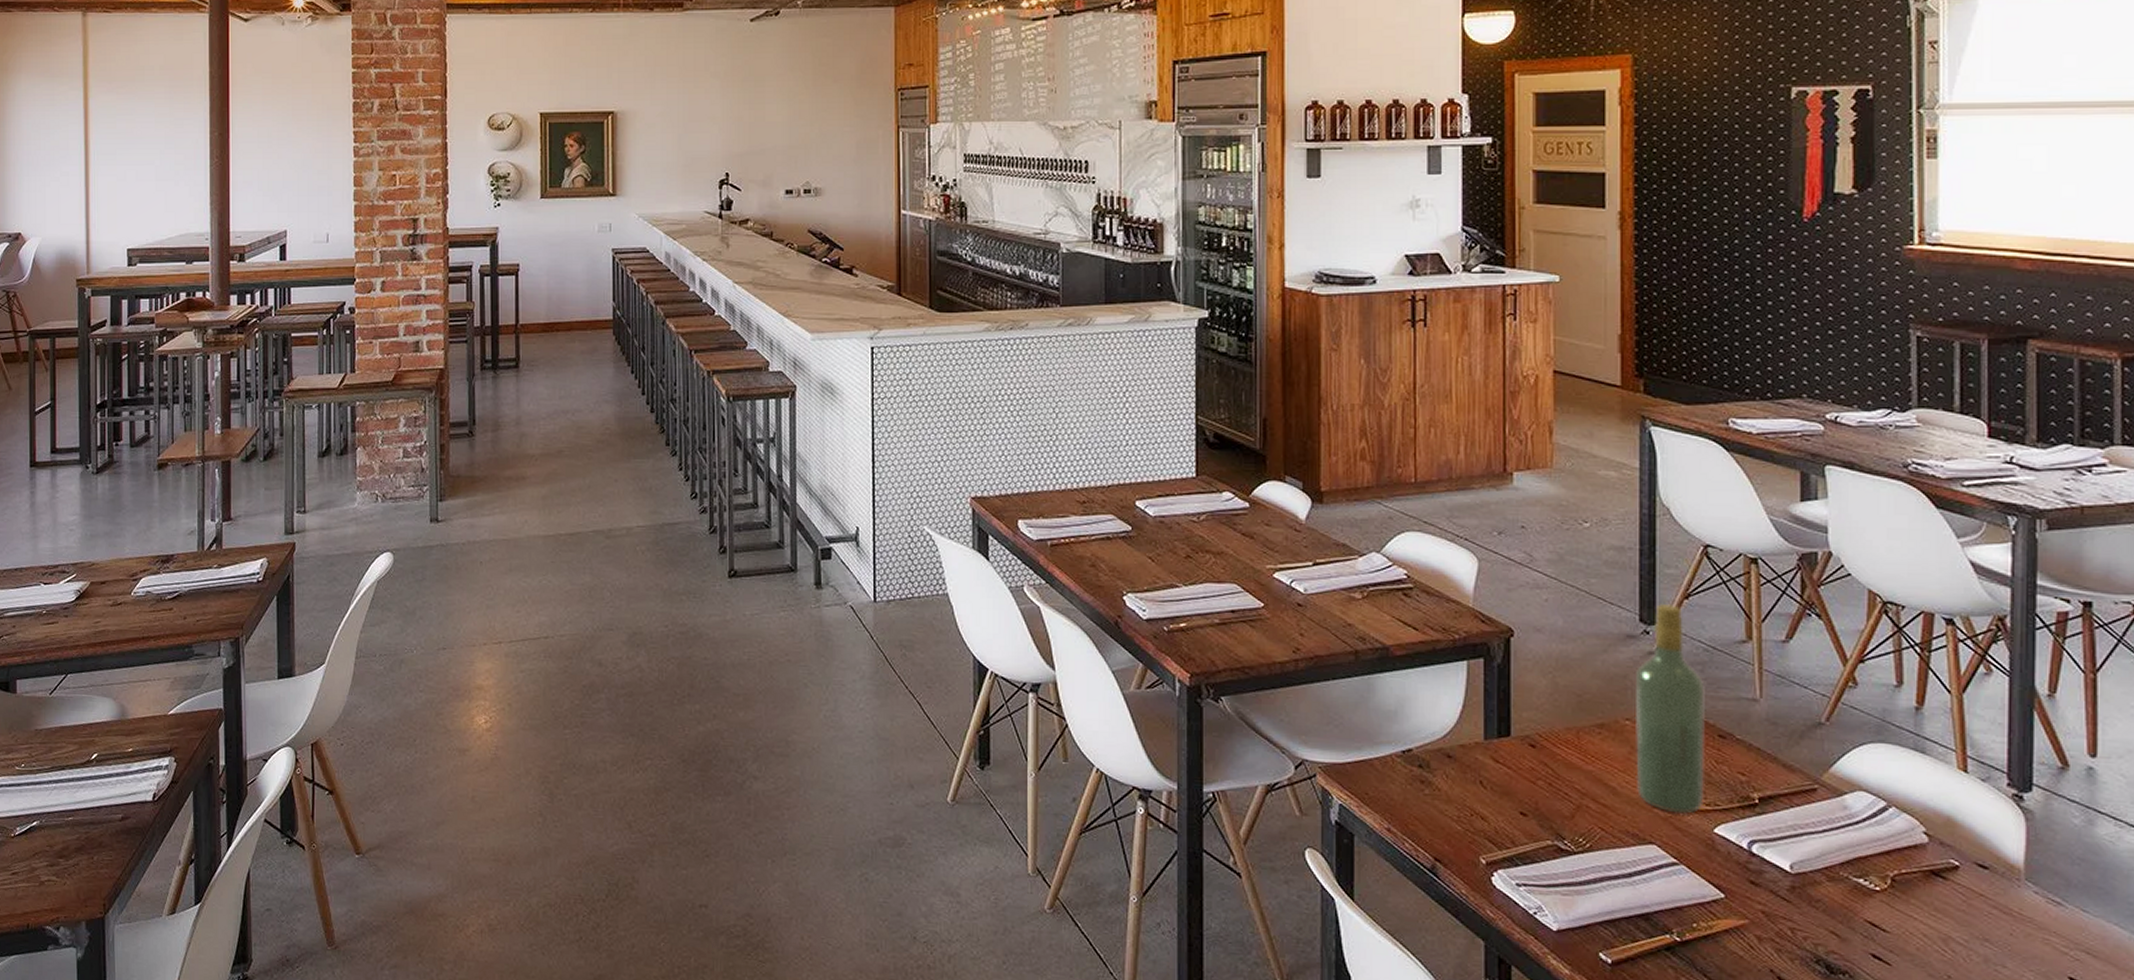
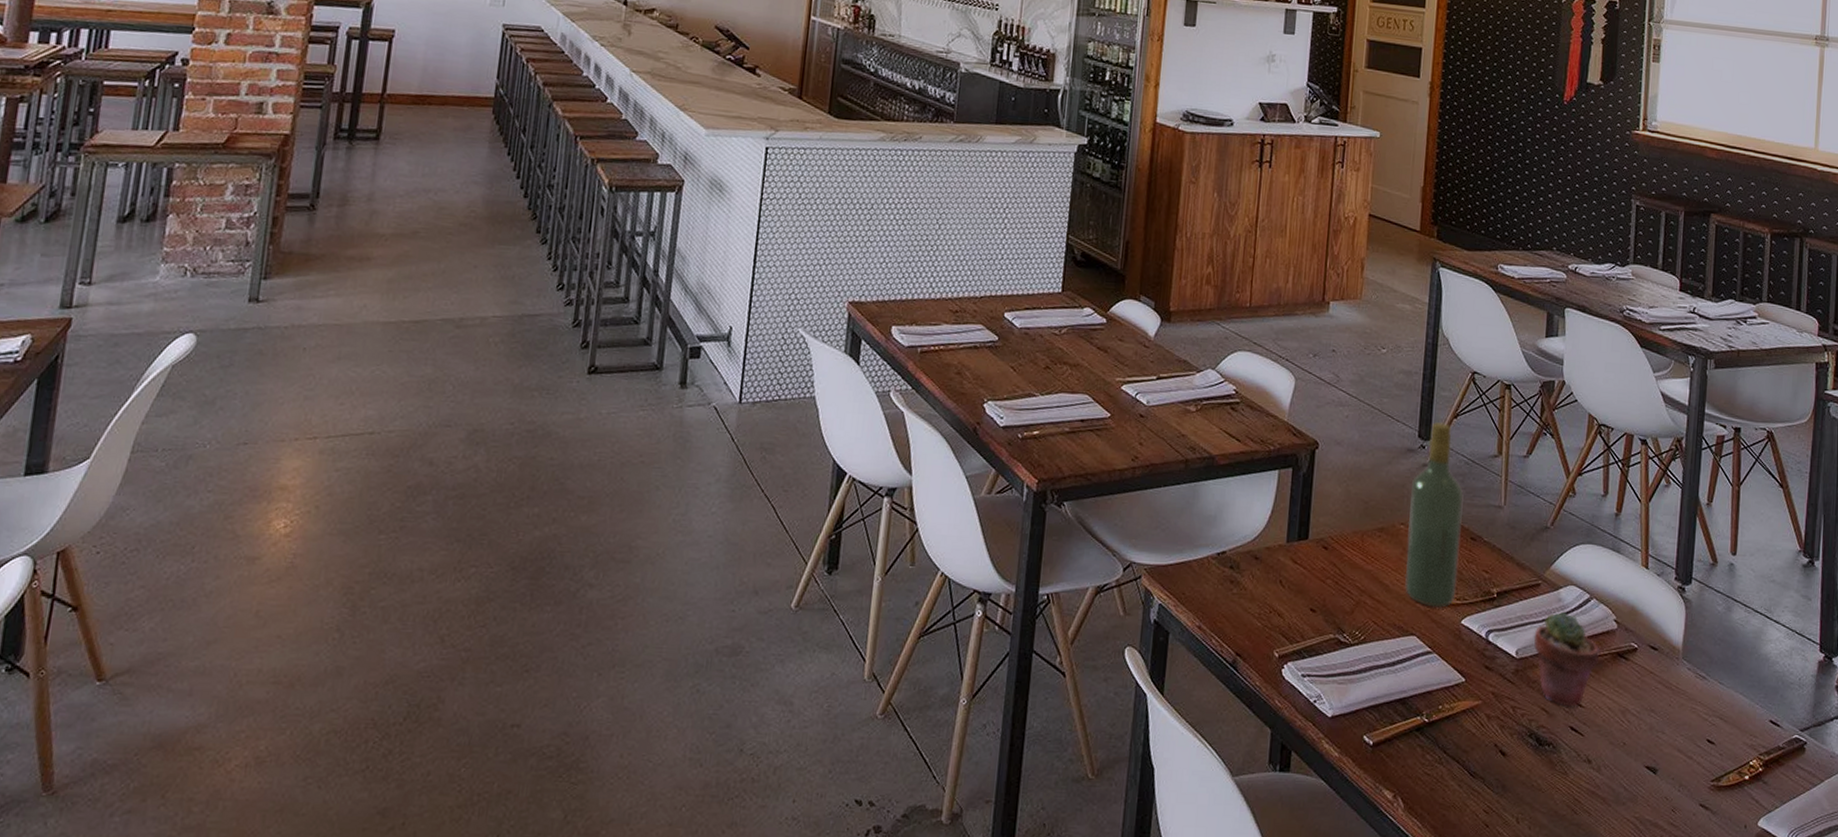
potted succulent: none [1813,820,1906,932] -> present [1534,611,1600,707]

